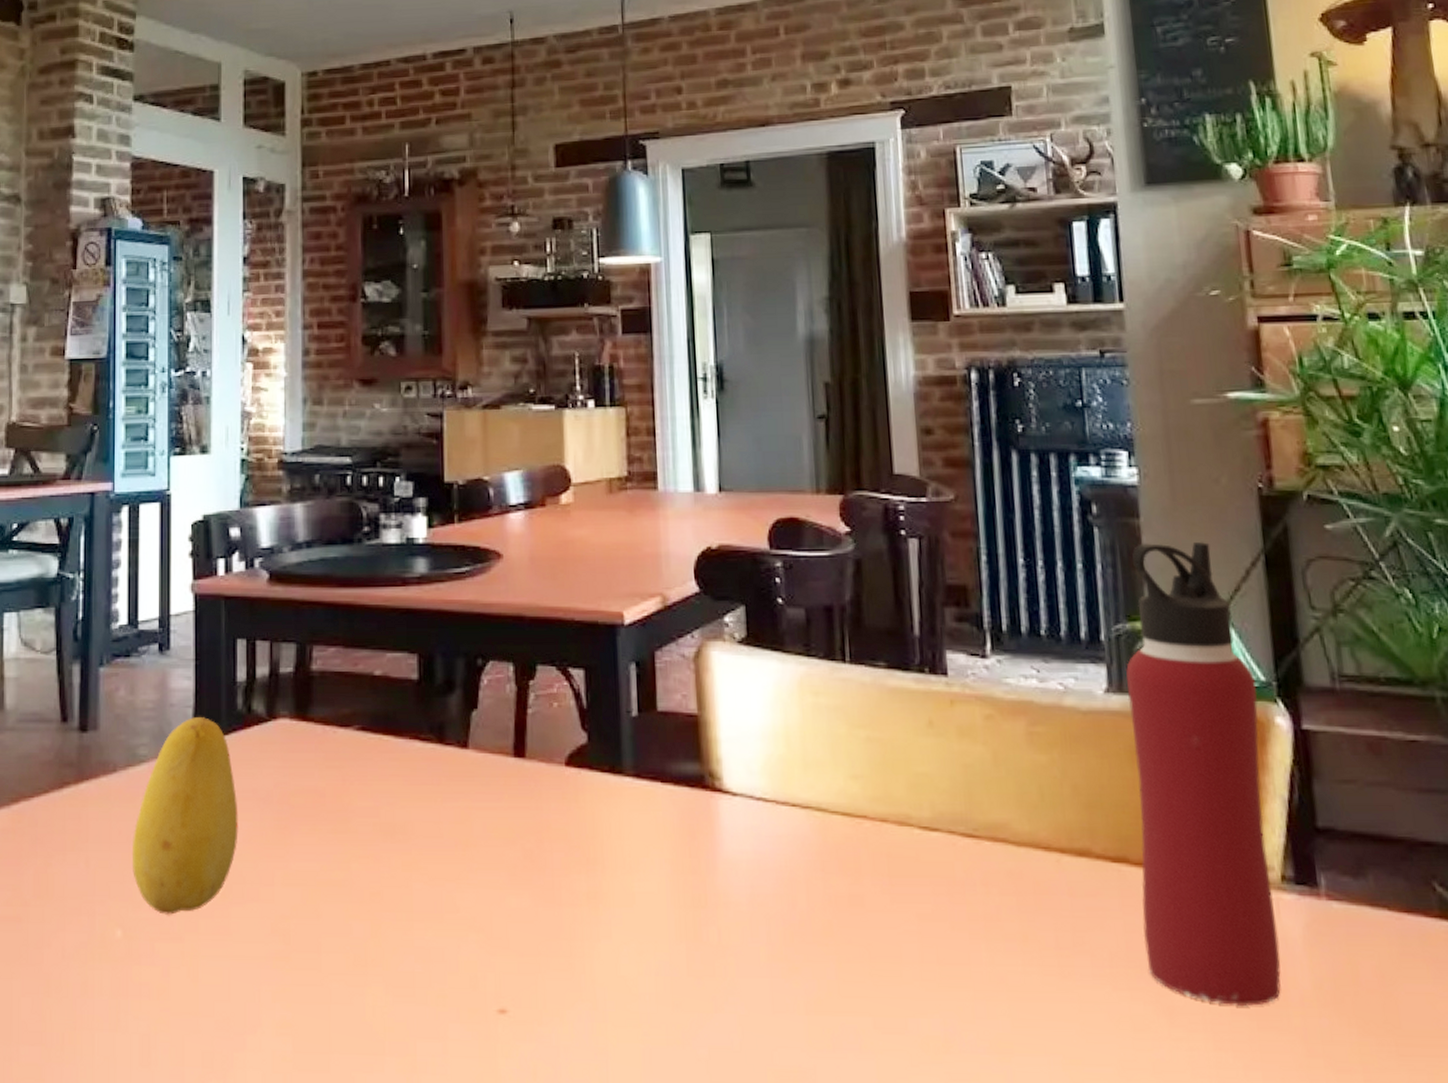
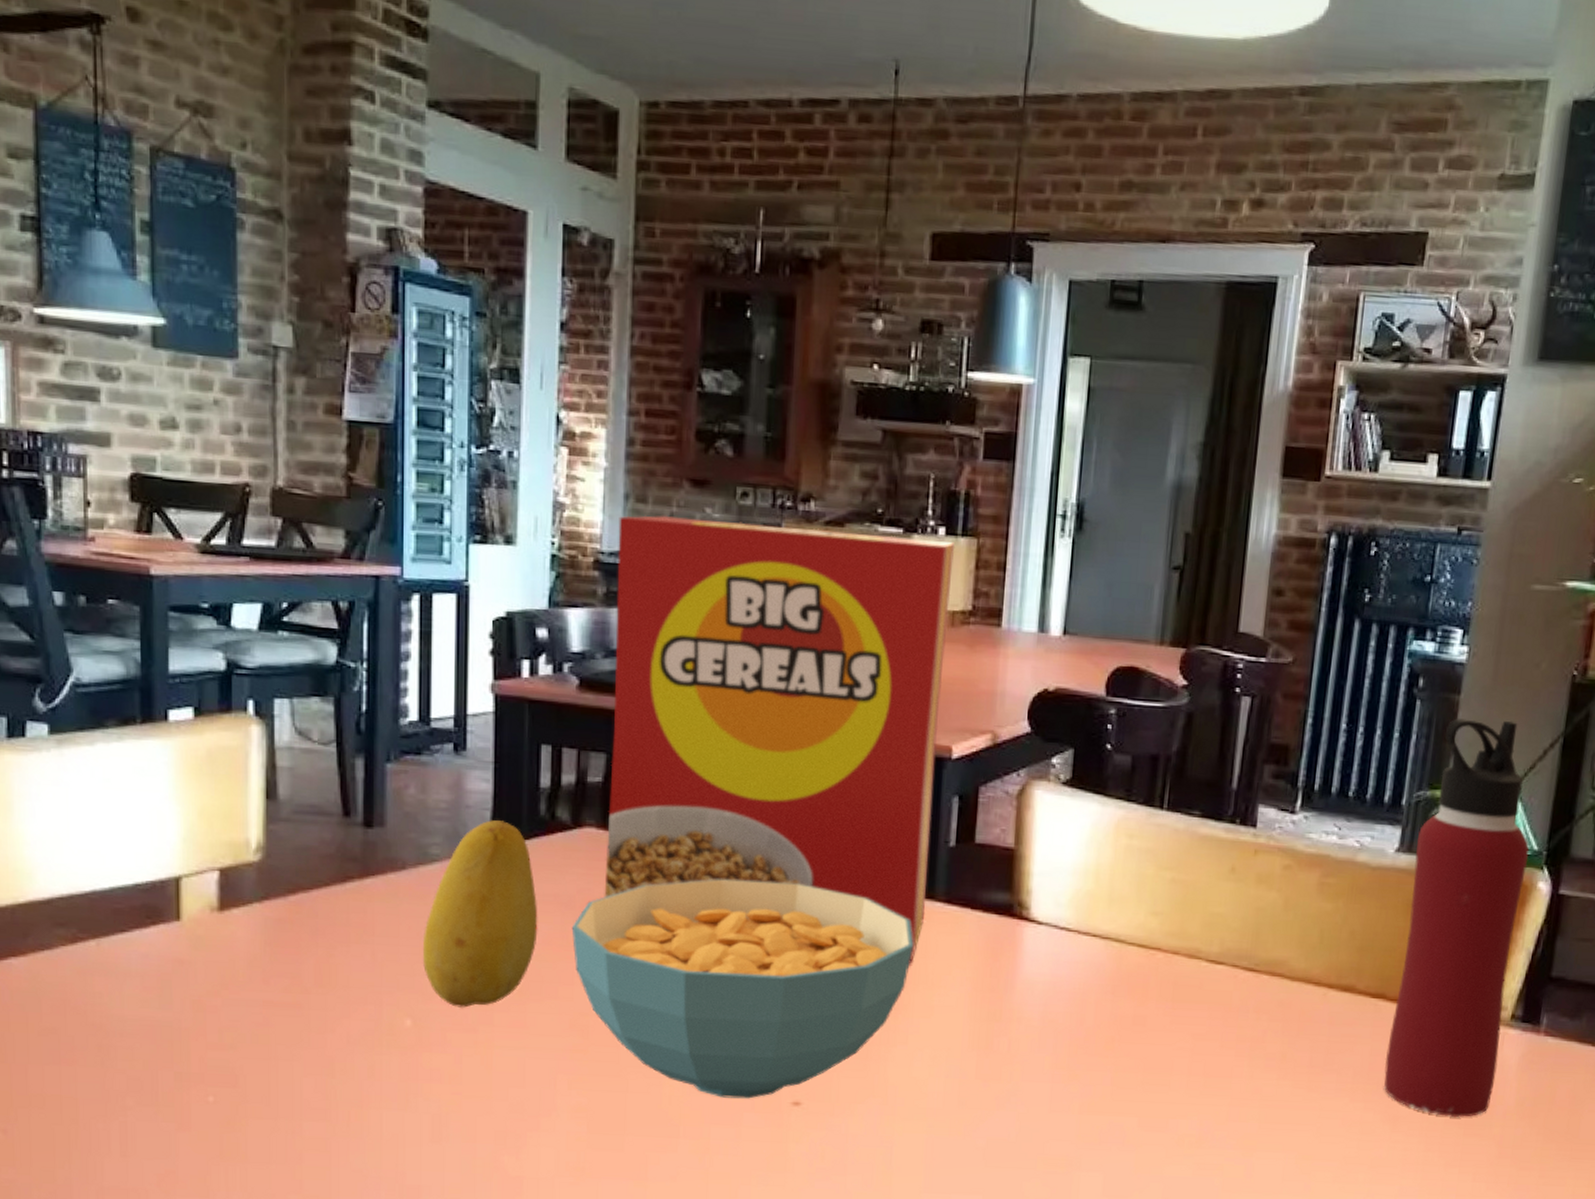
cereal bowl: none [270,765,607,1007] -> present [571,879,914,1099]
cereal box: none [298,412,614,846] -> present [604,515,955,963]

